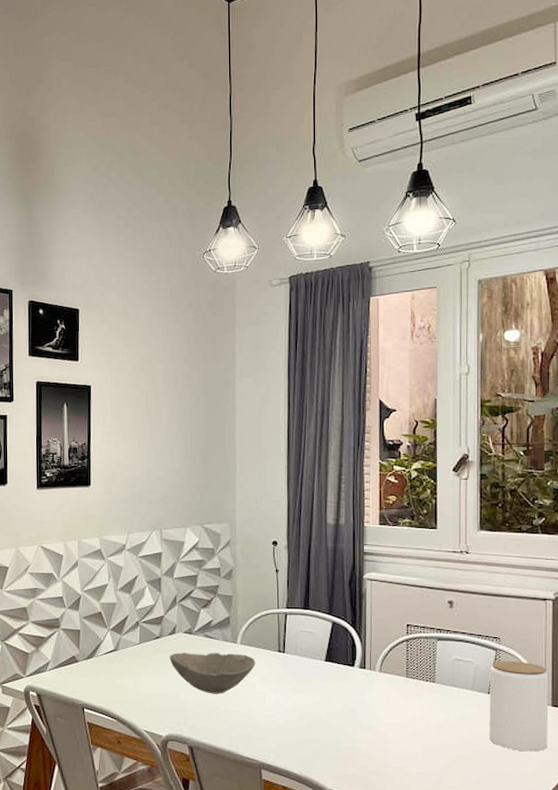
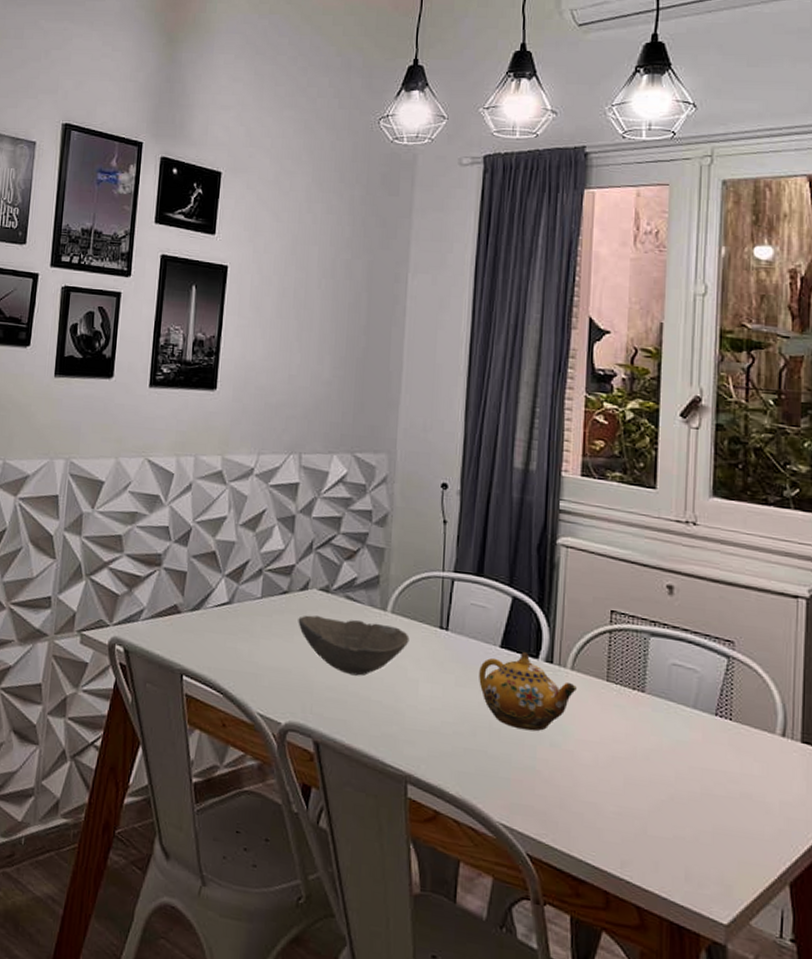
teapot: none [310,663,384,720] -> present [479,652,577,732]
jar: present [489,661,549,752] -> none [715,672,798,803]

